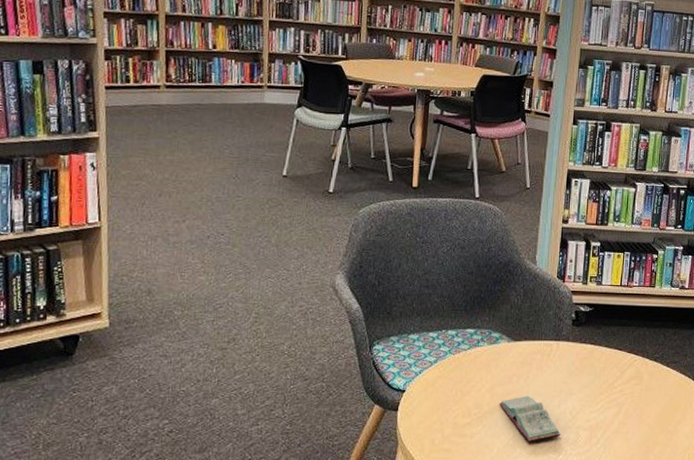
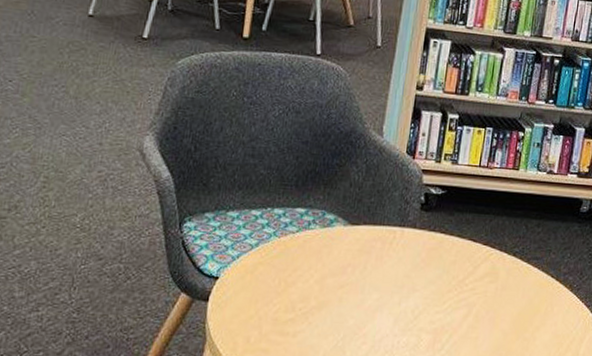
book: present [499,395,561,443] -> none [329,289,400,345]

